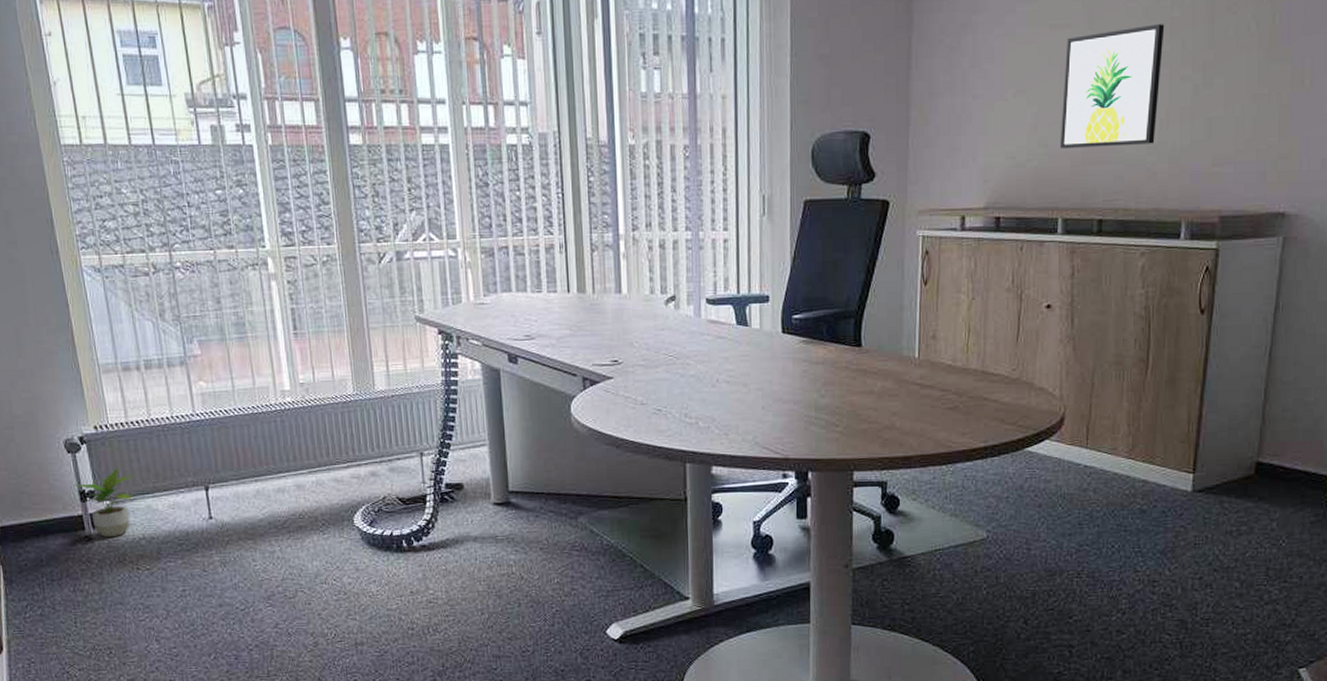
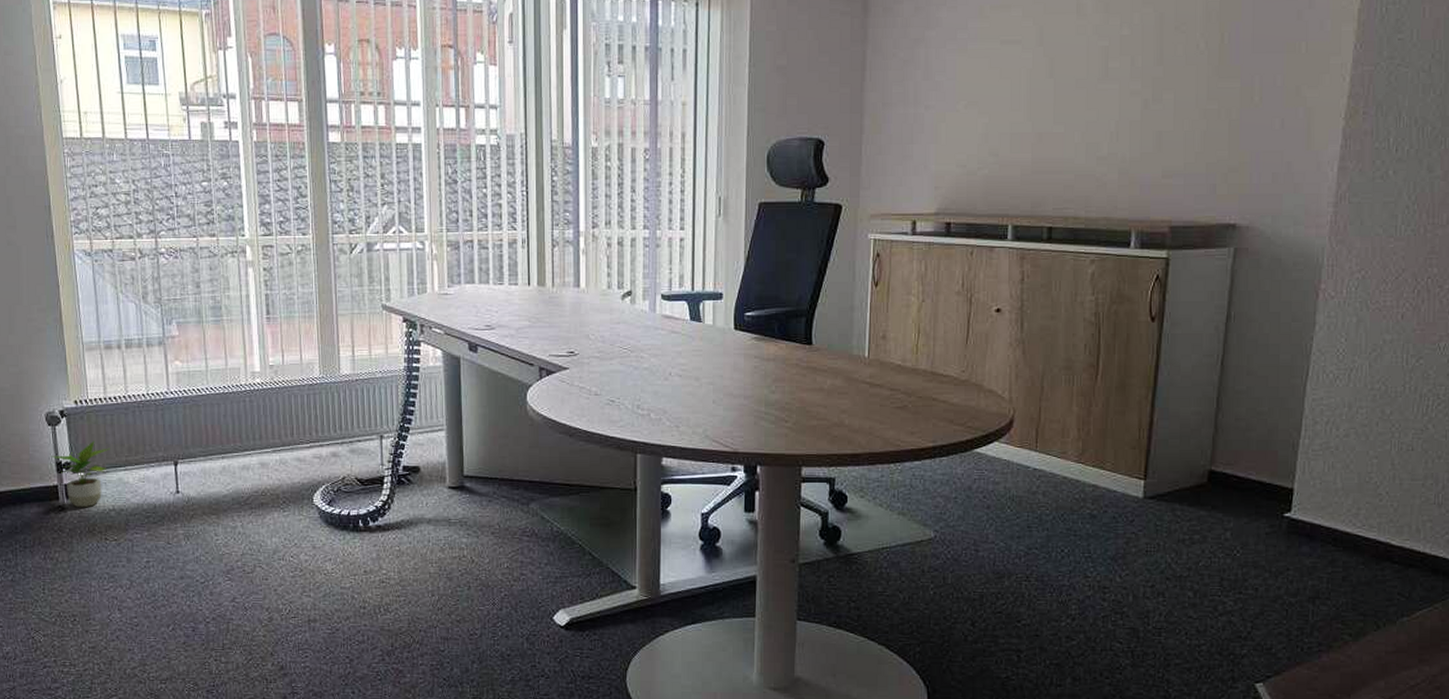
wall art: present [1061,24,1165,148] -> none [1011,41,1114,158]

